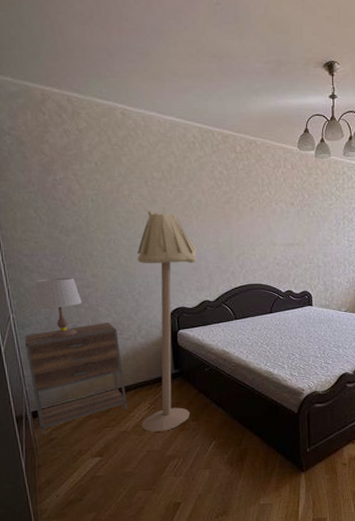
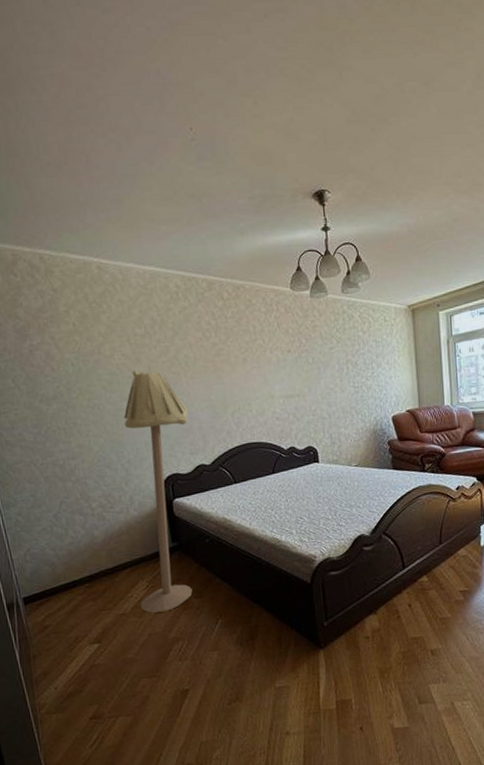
nightstand: present [25,323,128,436] -> none [11,496,125,624]
table lamp: present [34,277,82,338] -> none [18,449,69,517]

